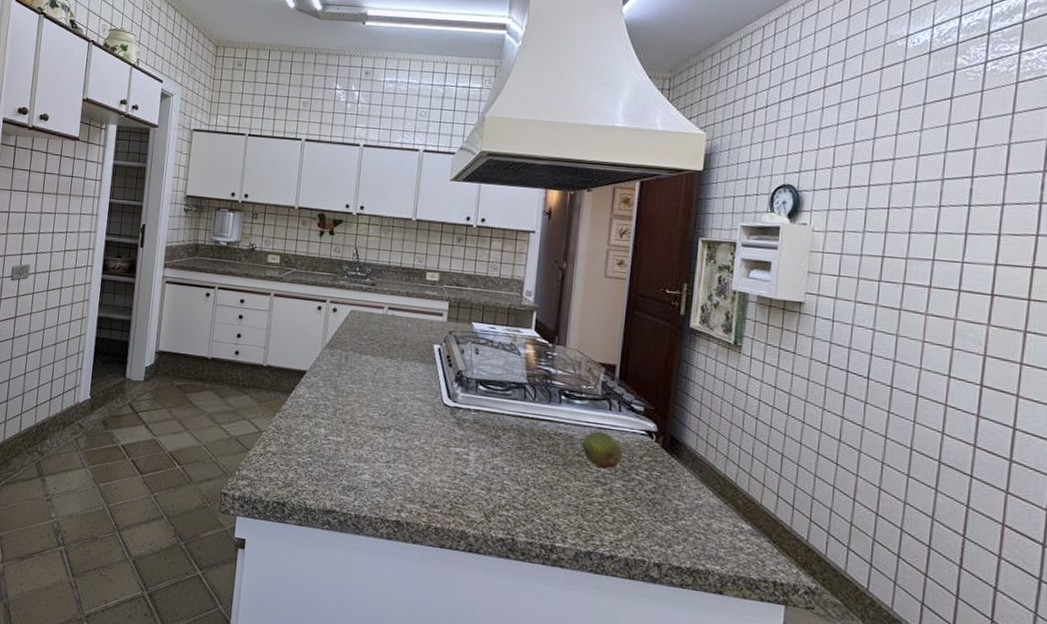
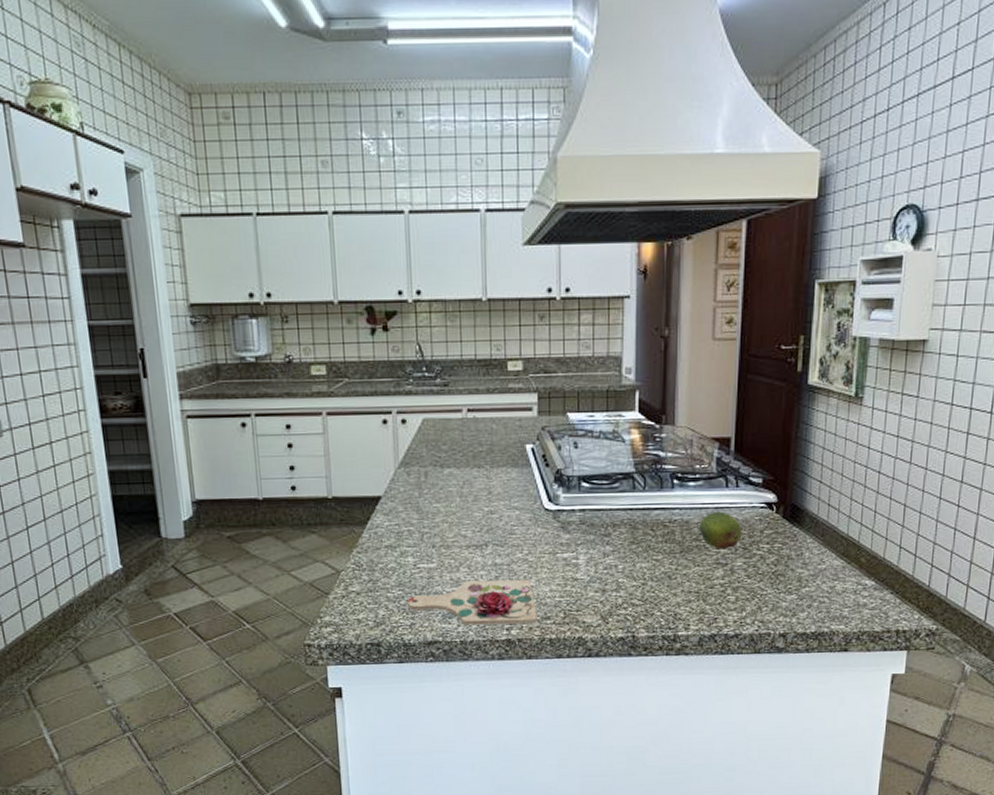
cutting board: none [313,458,427,510] -> present [406,579,537,625]

